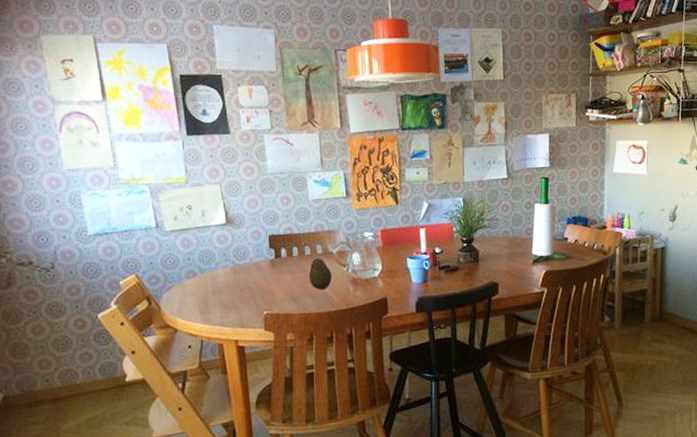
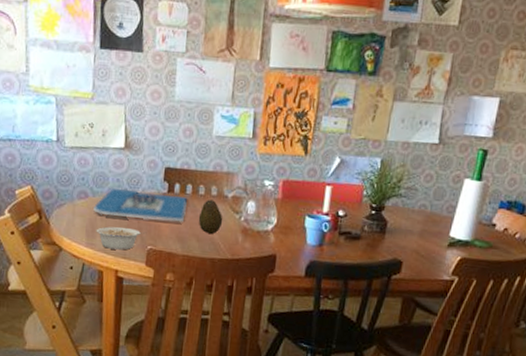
board game: none [204,260,296,291] -> present [93,188,188,222]
legume: none [209,297,260,321] -> present [96,226,146,250]

